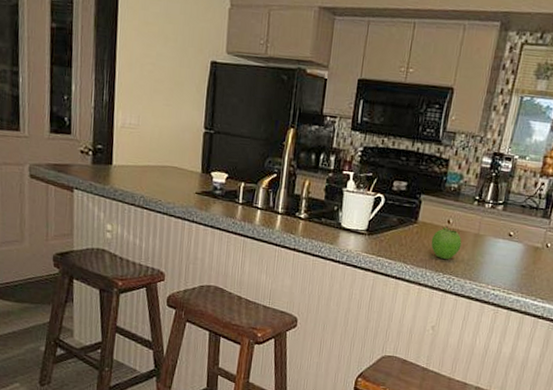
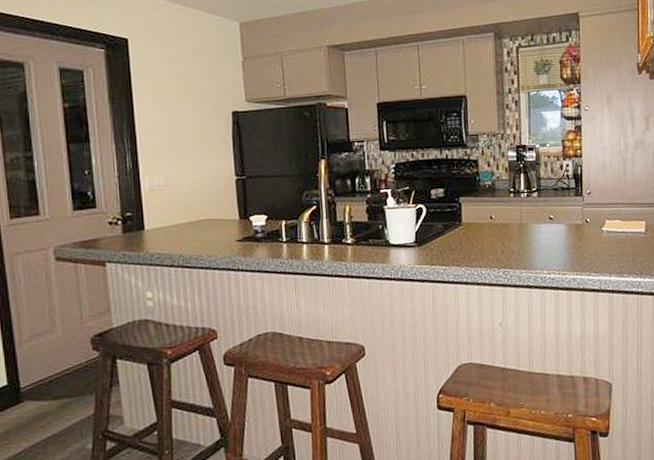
fruit: present [431,227,462,259] -> none [479,223,509,254]

